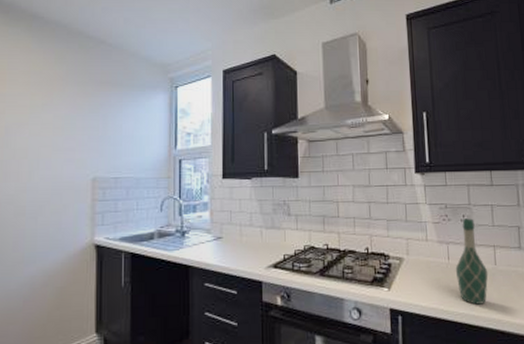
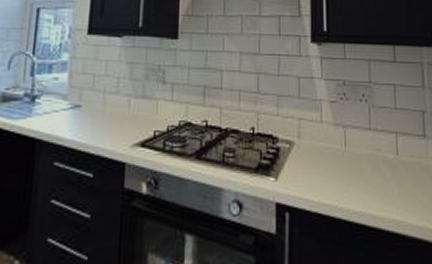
wine bottle: present [455,218,488,305] -> none [352,98,389,202]

